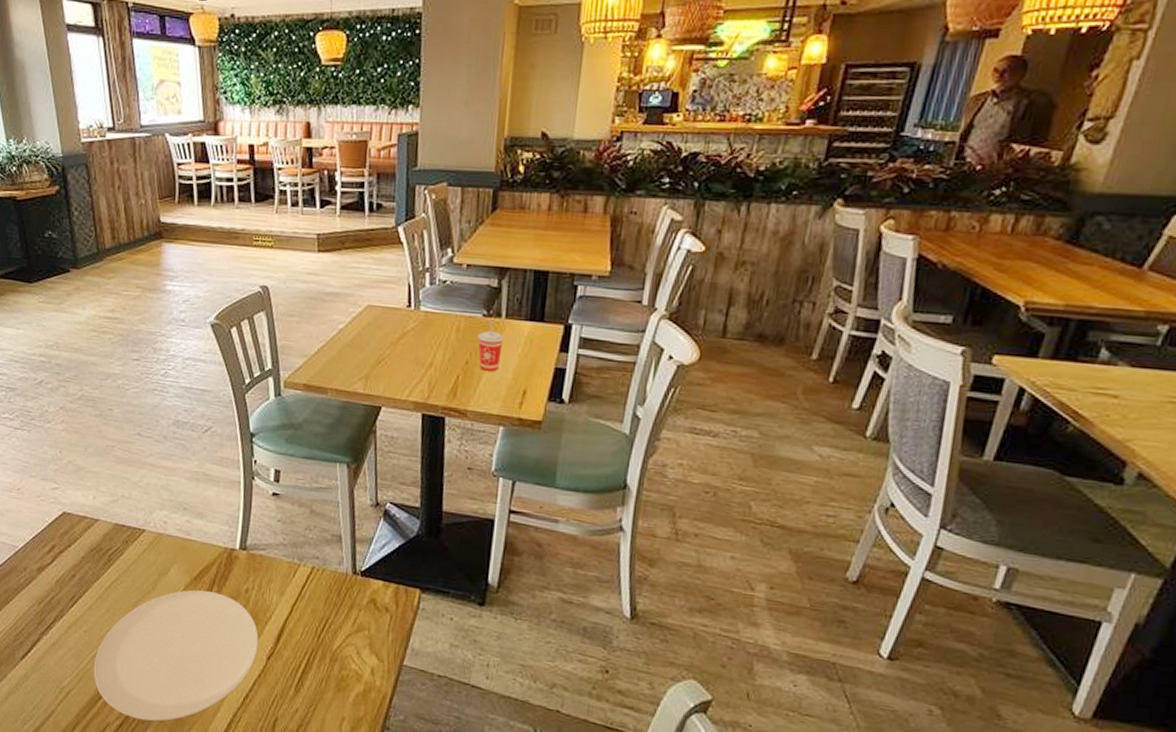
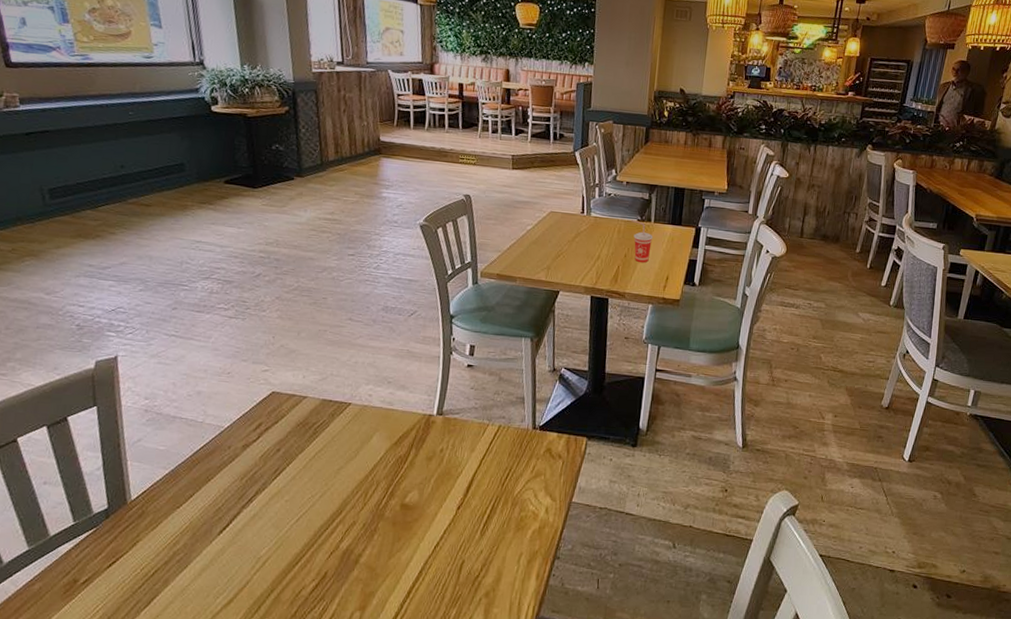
plate: present [93,589,259,722] -> none [292,453,451,579]

